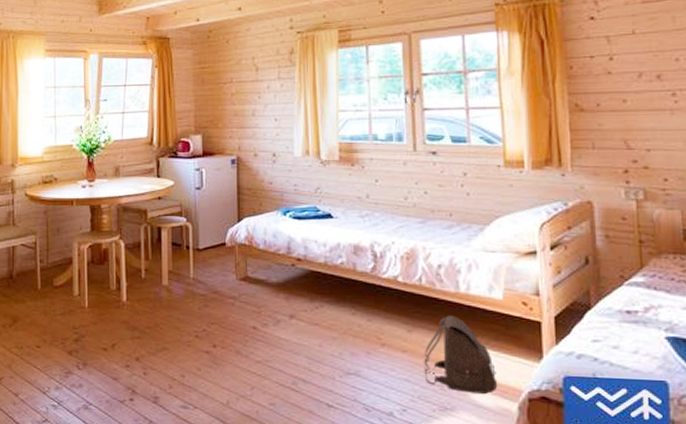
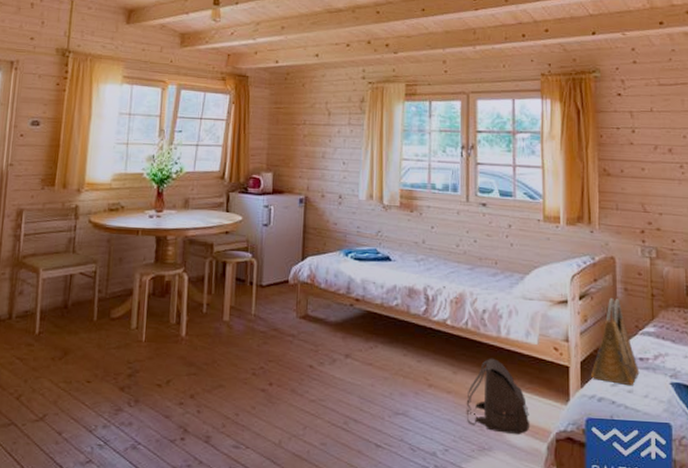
grocery bag: none [568,246,627,341] -> present [591,297,640,385]

